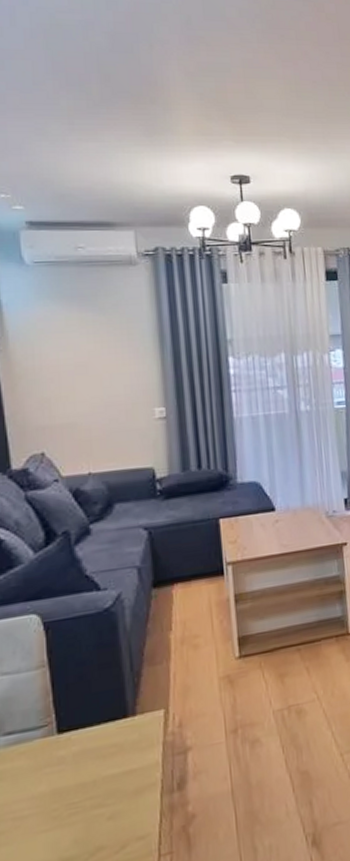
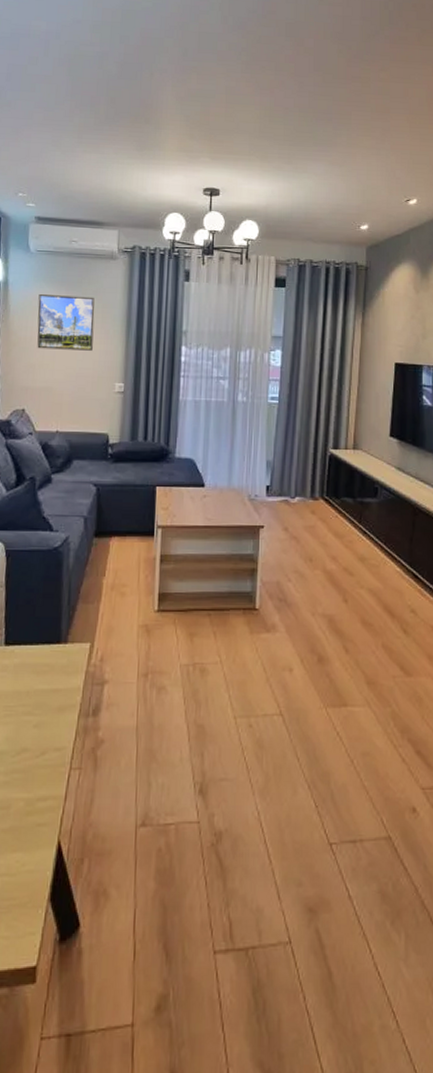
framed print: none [43,311,121,379] -> present [37,294,95,351]

